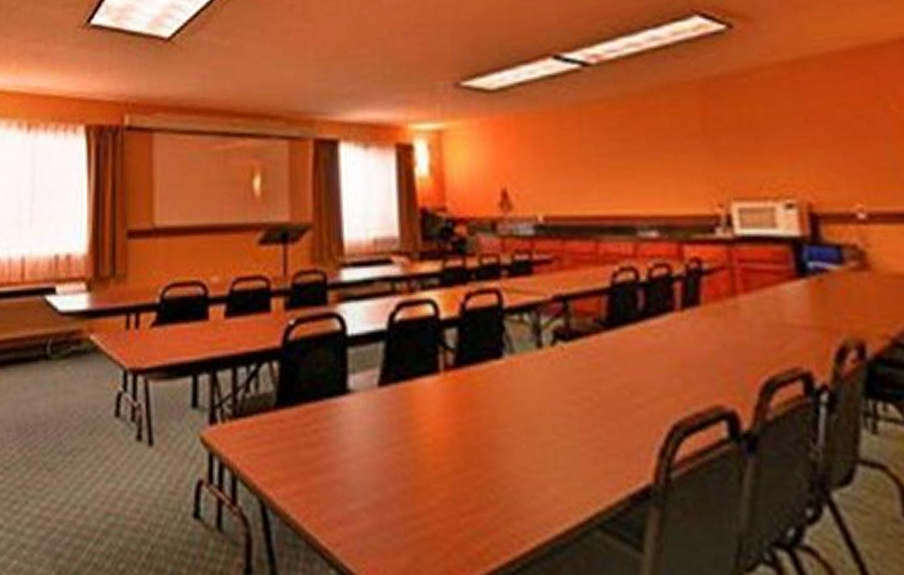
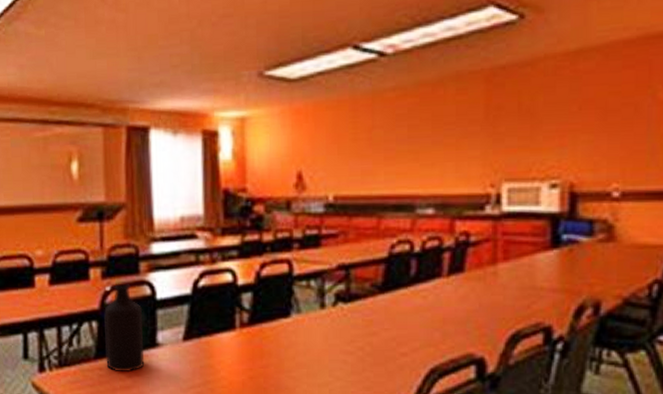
bottle: none [287,315,334,426] -> present [104,283,145,373]

